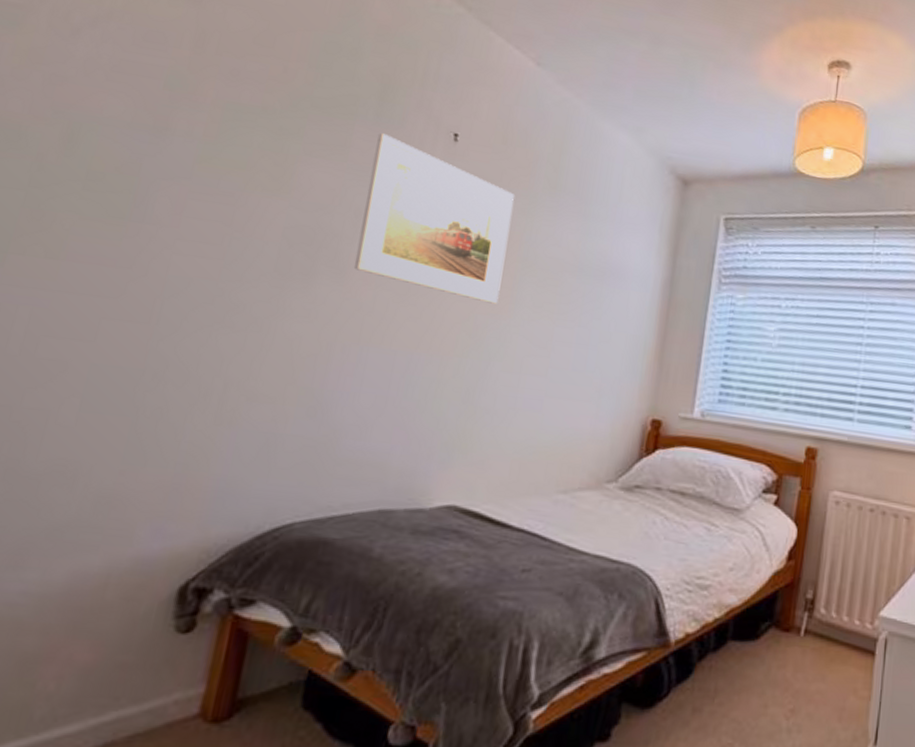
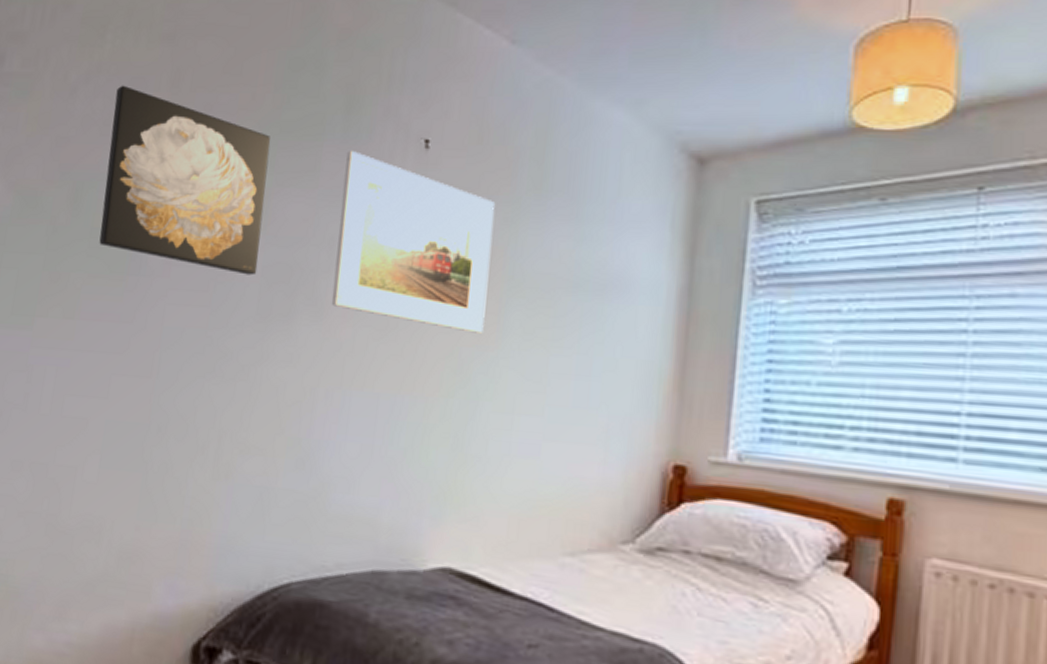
wall art: none [96,35,301,235] -> present [99,85,271,276]

